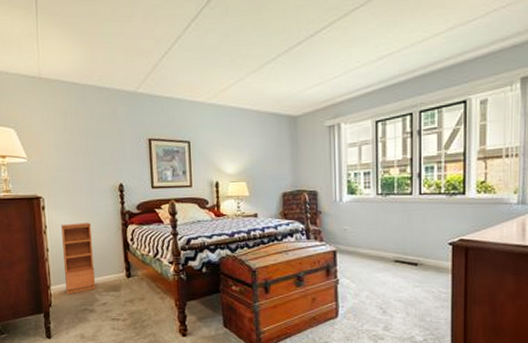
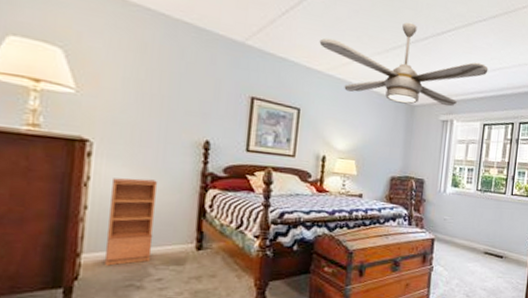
ceiling fan: none [197,31,374,117] -> present [319,22,489,107]

